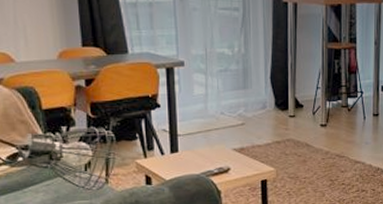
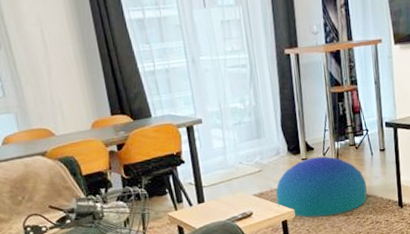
pouf: none [257,115,355,180] -> present [276,156,367,218]

